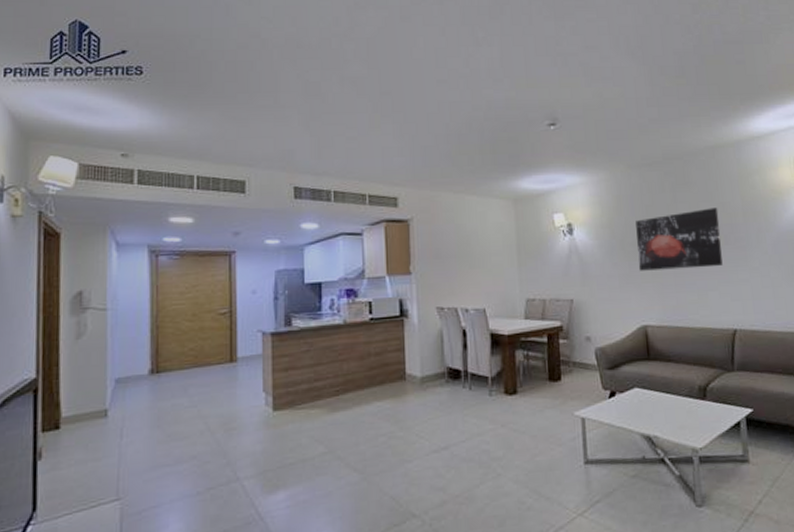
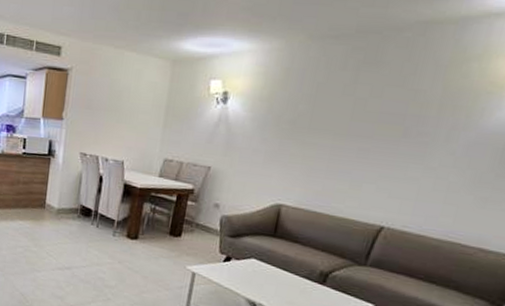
wall art: present [636,207,723,271] -> none [289,94,408,159]

